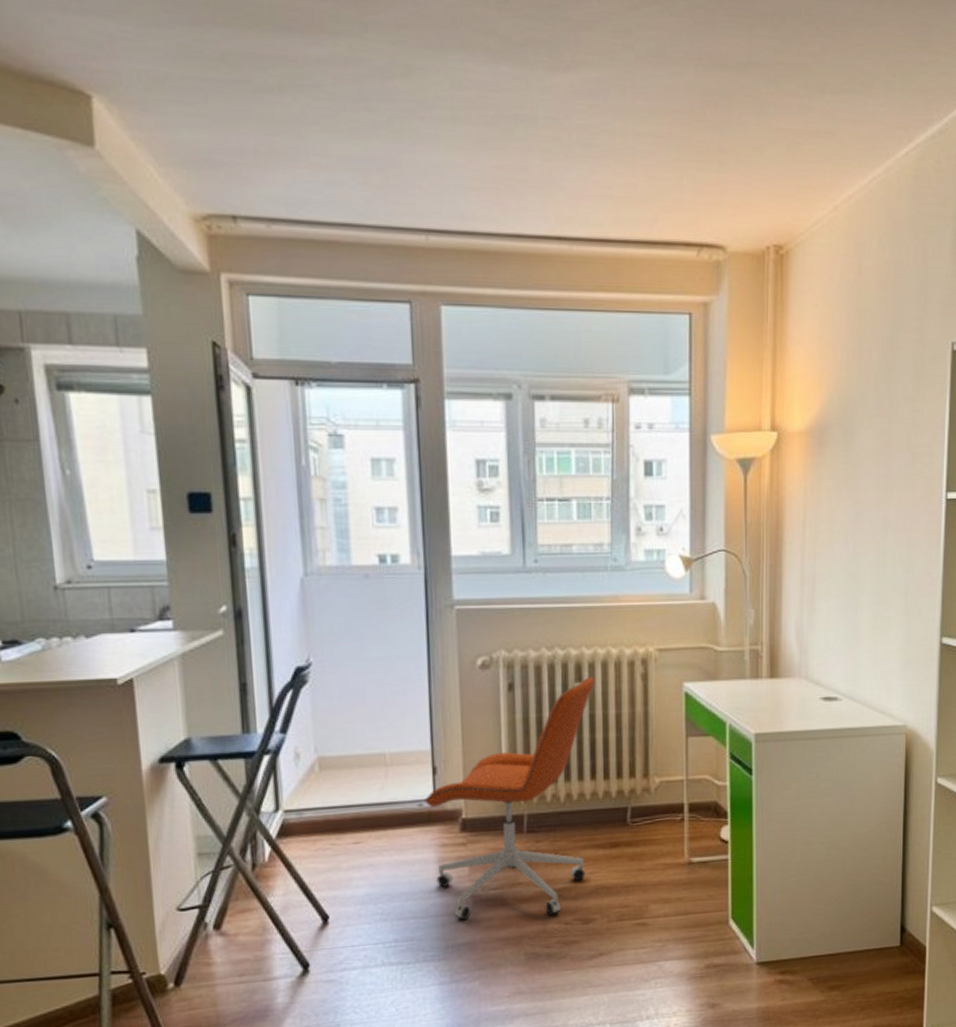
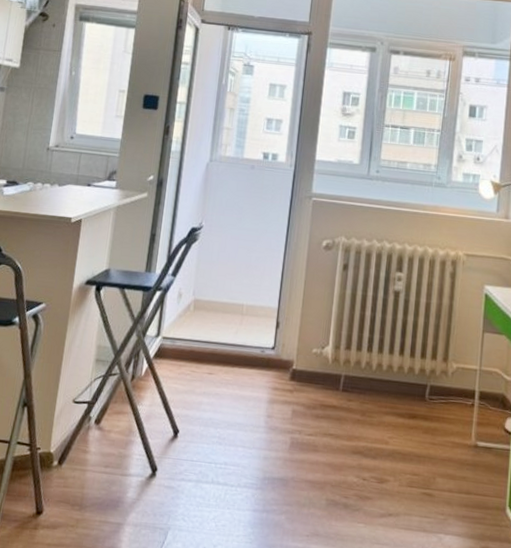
office chair: present [425,676,594,921] -> none [265,268,412,469]

